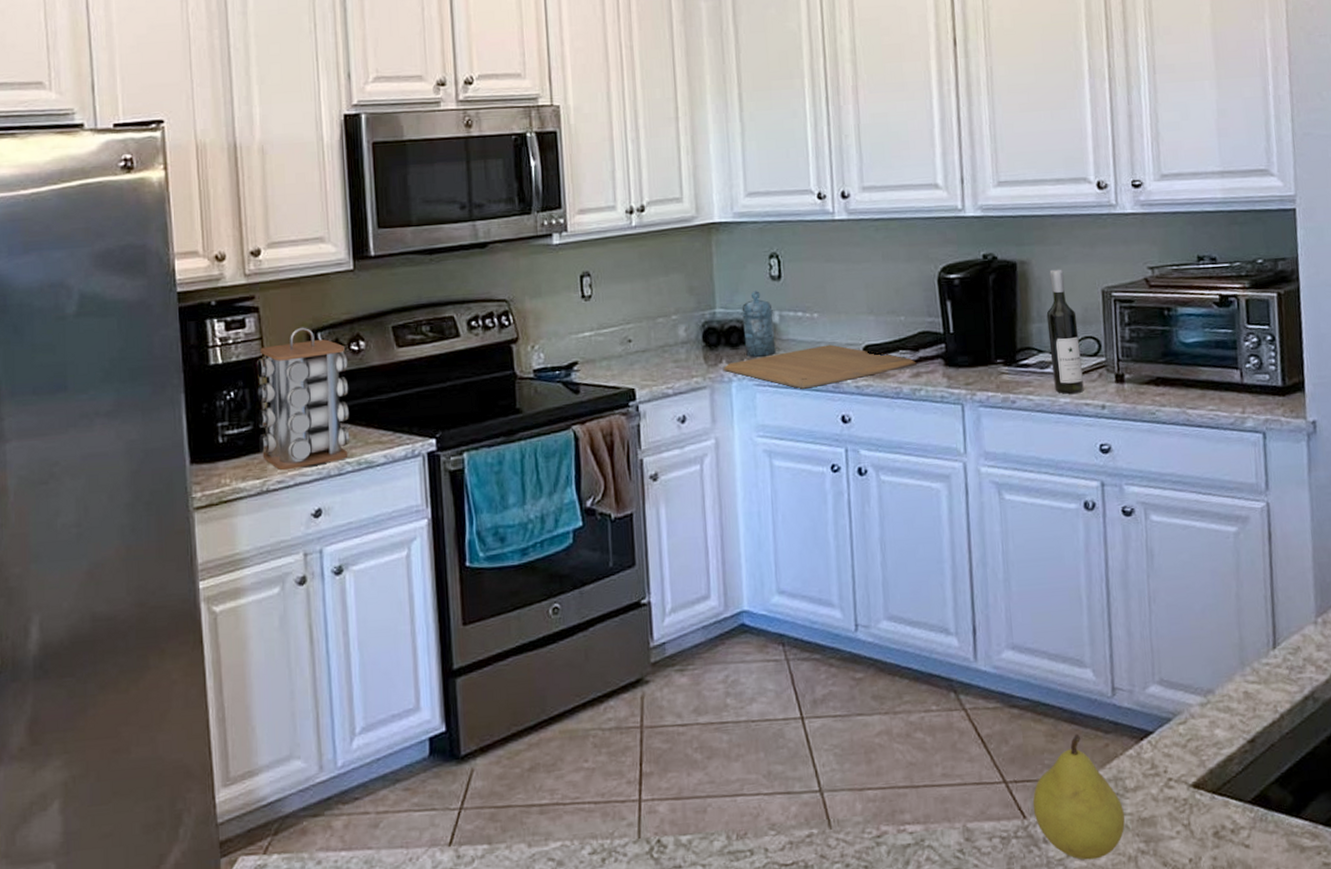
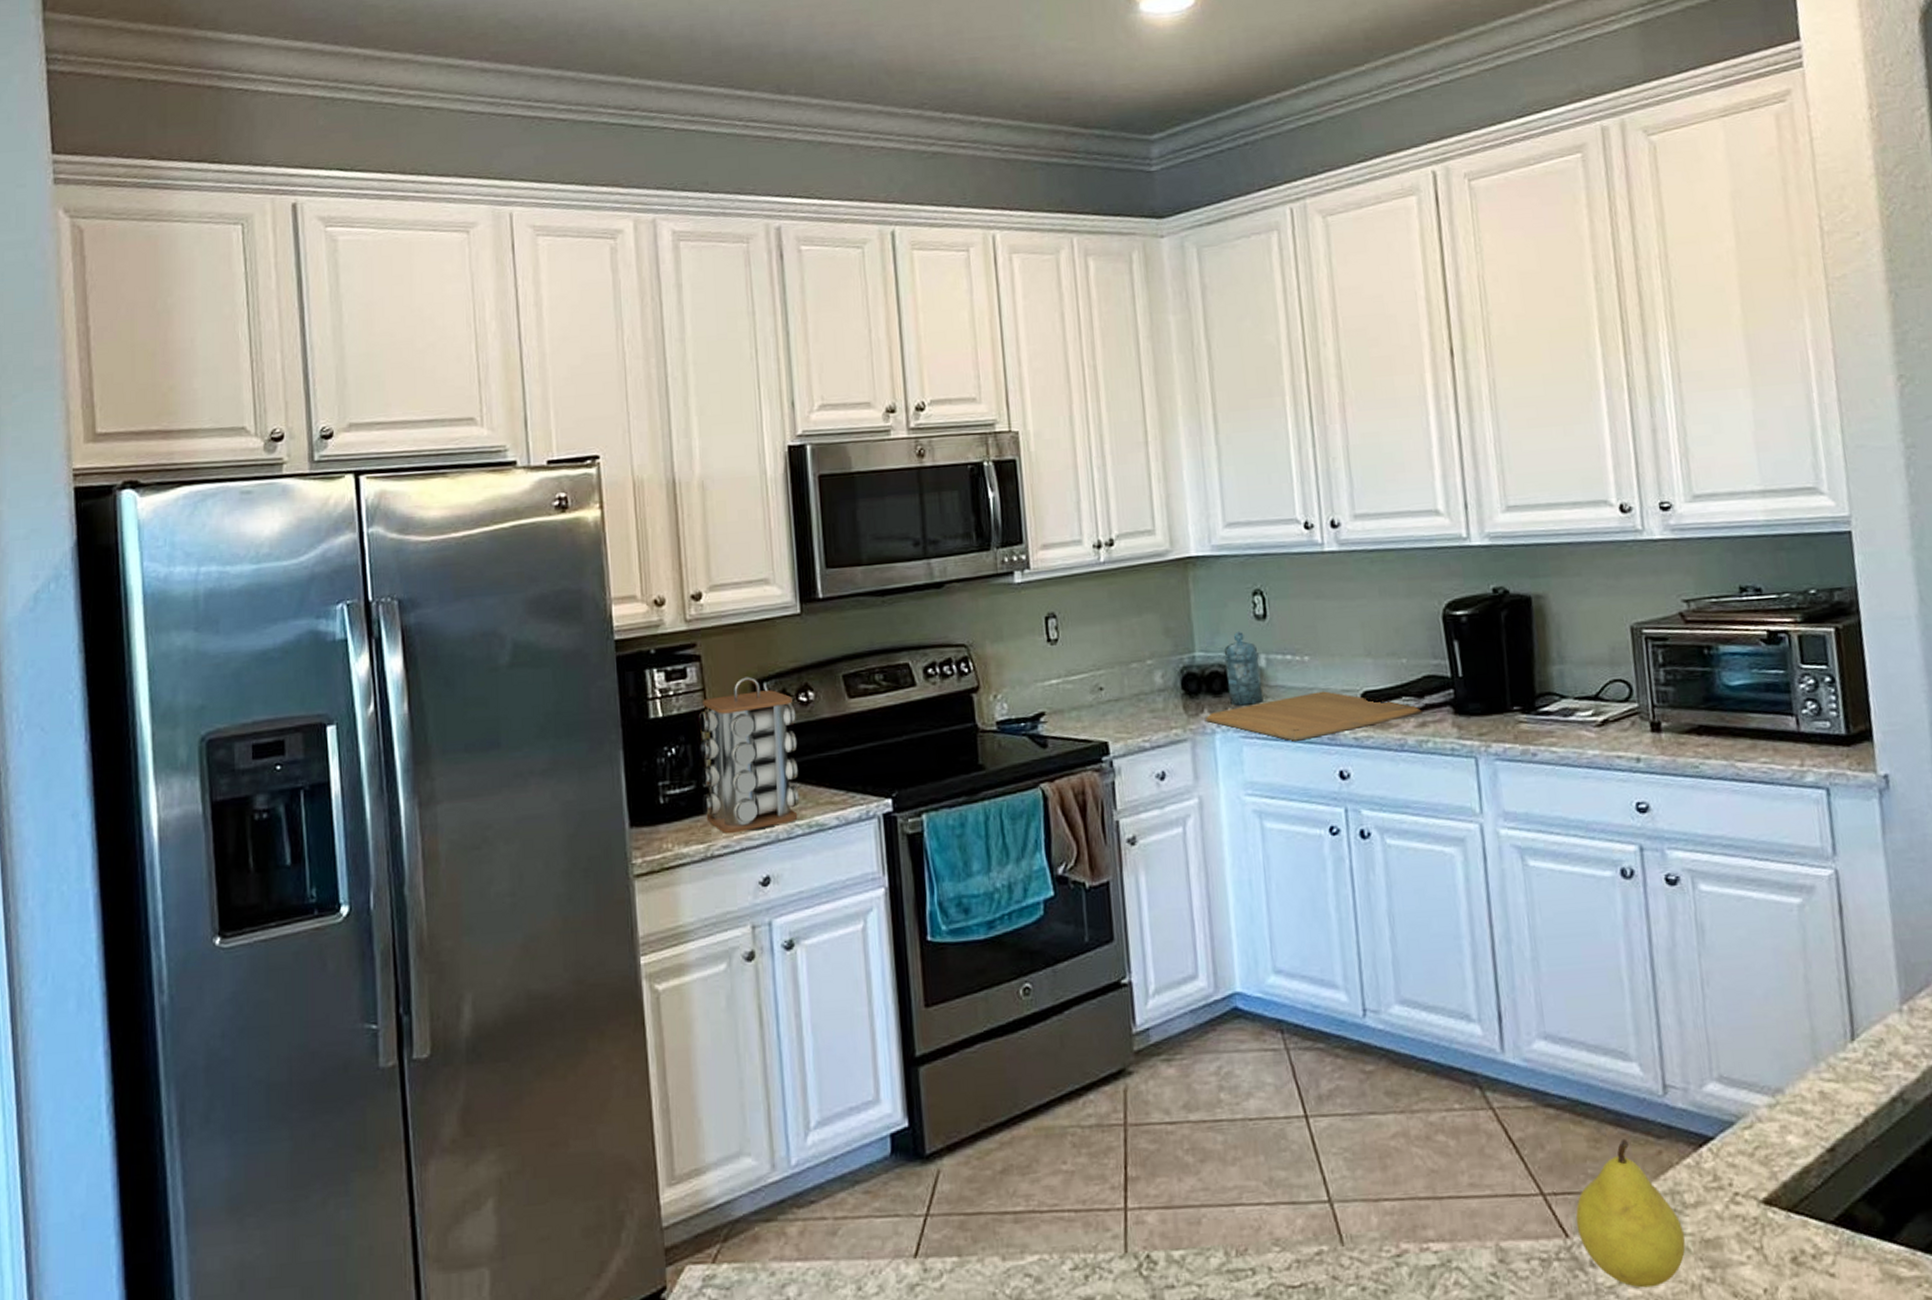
bottle: present [1046,269,1084,394] -> none [1568,603,1615,745]

